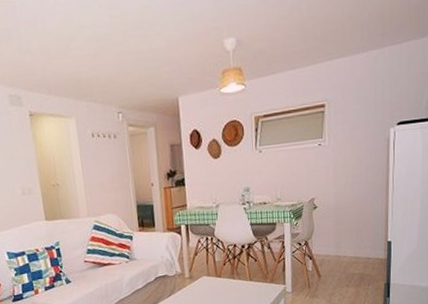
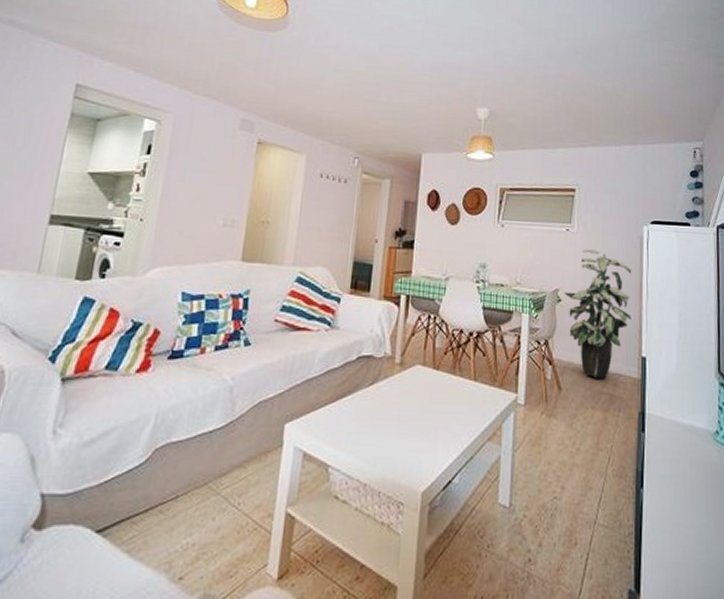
indoor plant: none [319,158,379,264] -> present [564,249,632,379]

